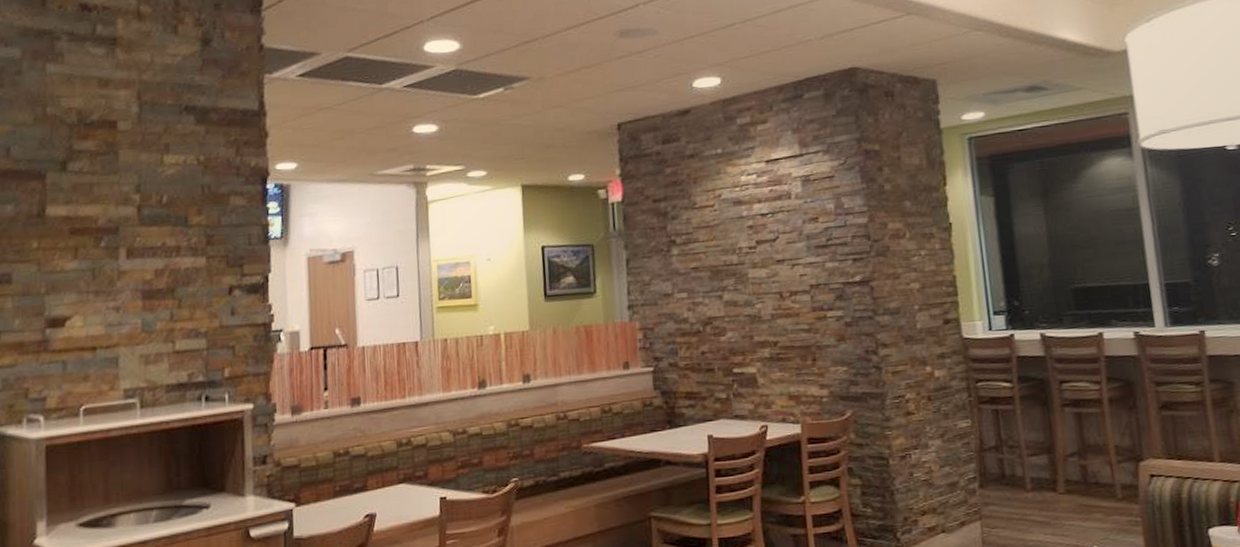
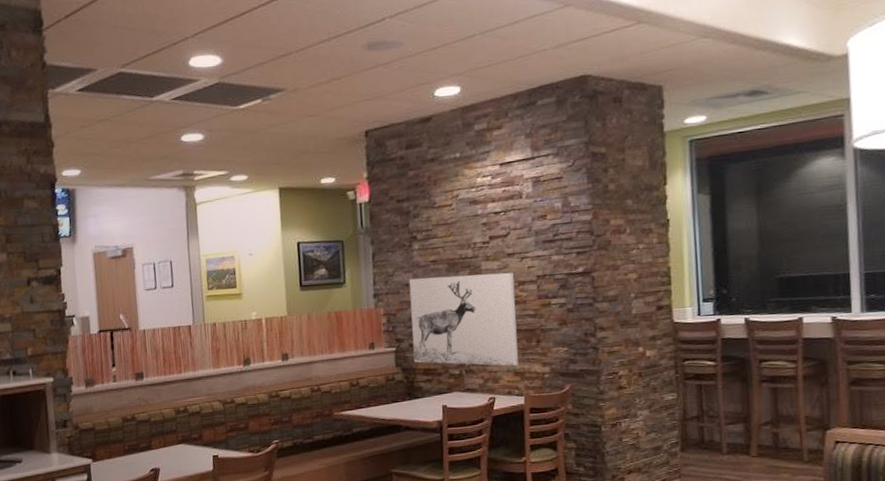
wall art: none [667,280,793,389] -> present [408,272,519,366]

